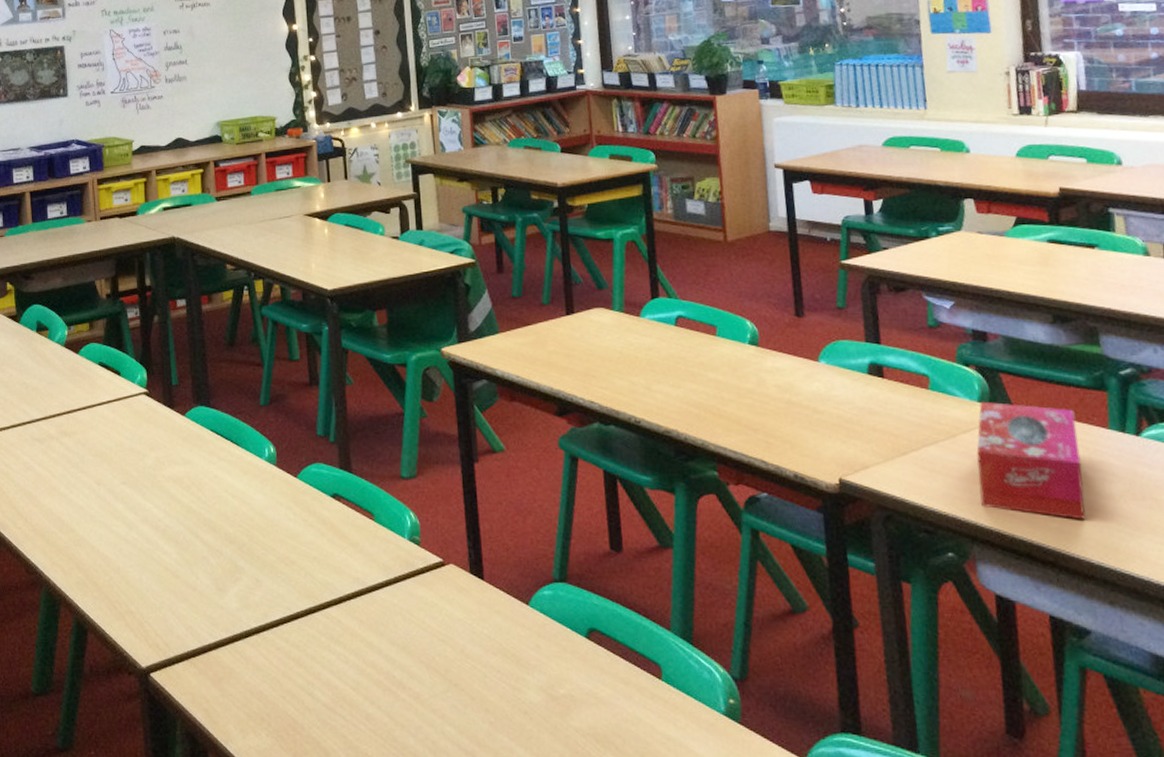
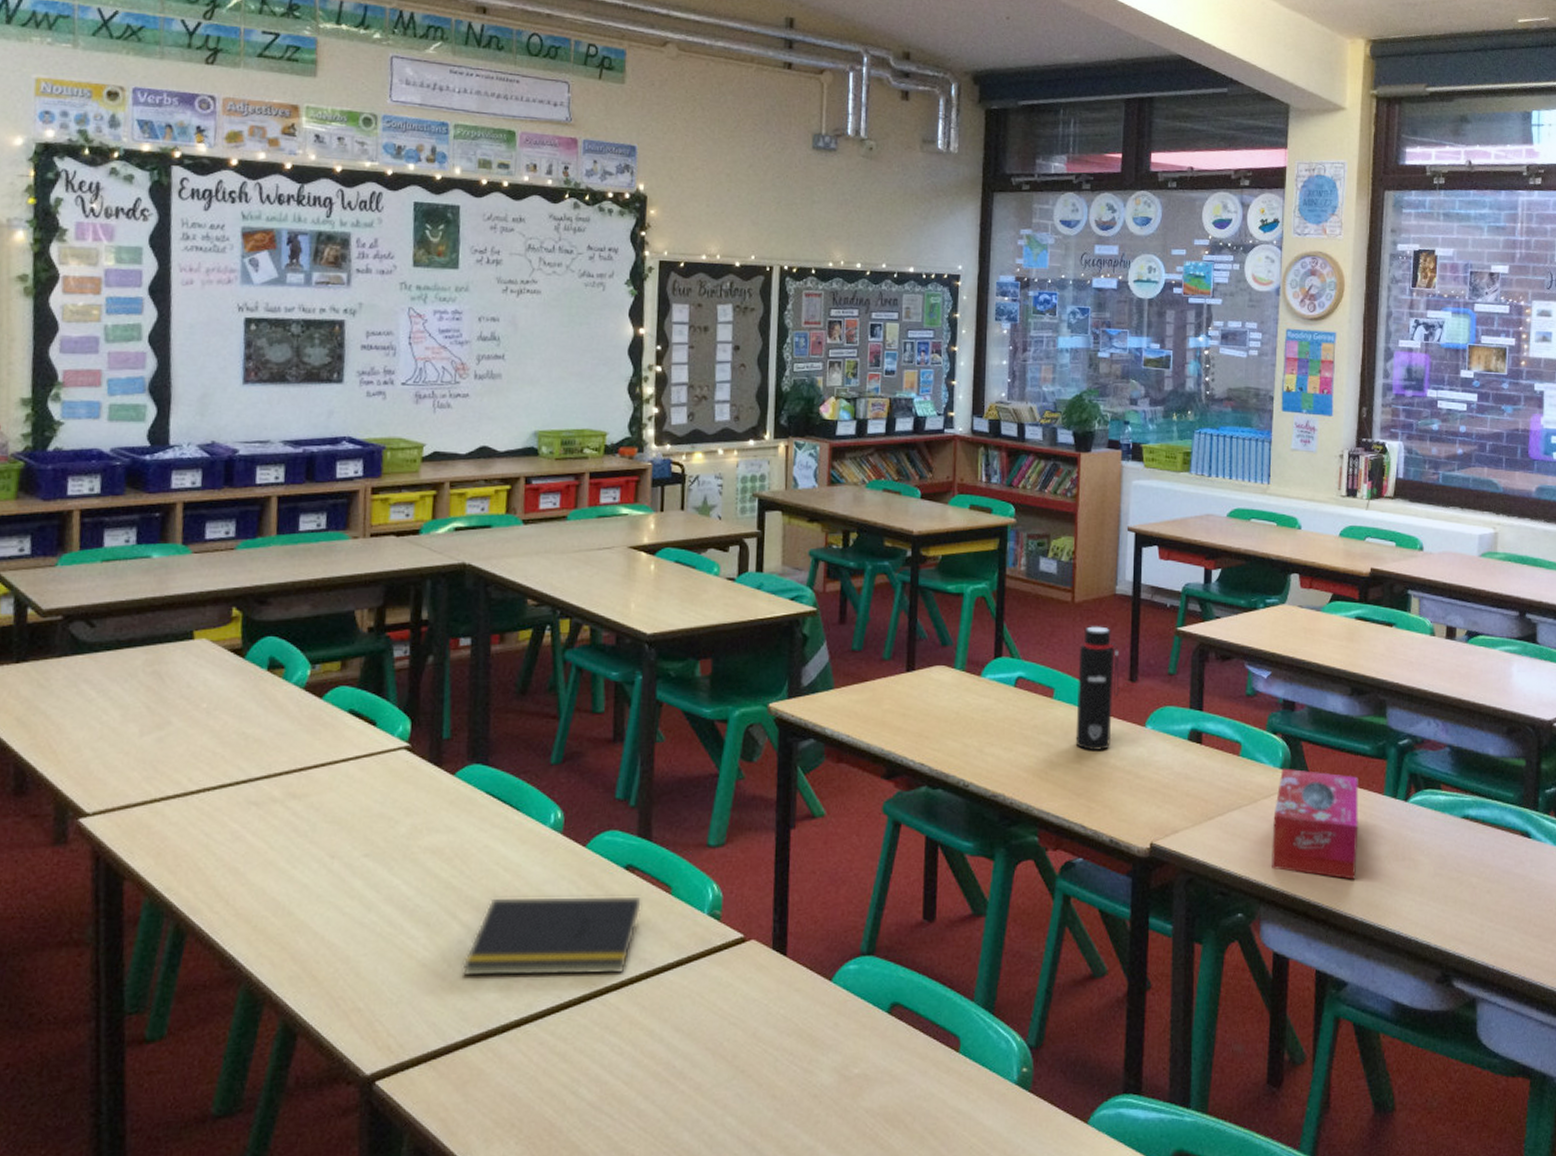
notepad: none [207,519,351,591] -> present [462,895,643,977]
water bottle: none [738,263,786,387] -> present [1075,626,1120,752]

